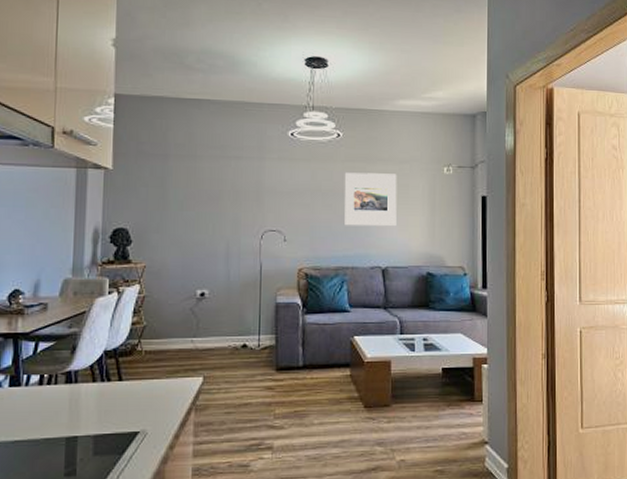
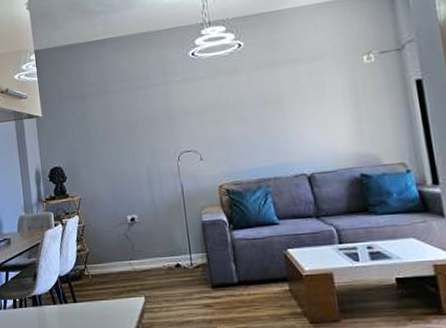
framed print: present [344,172,397,227] -> none [251,73,317,137]

